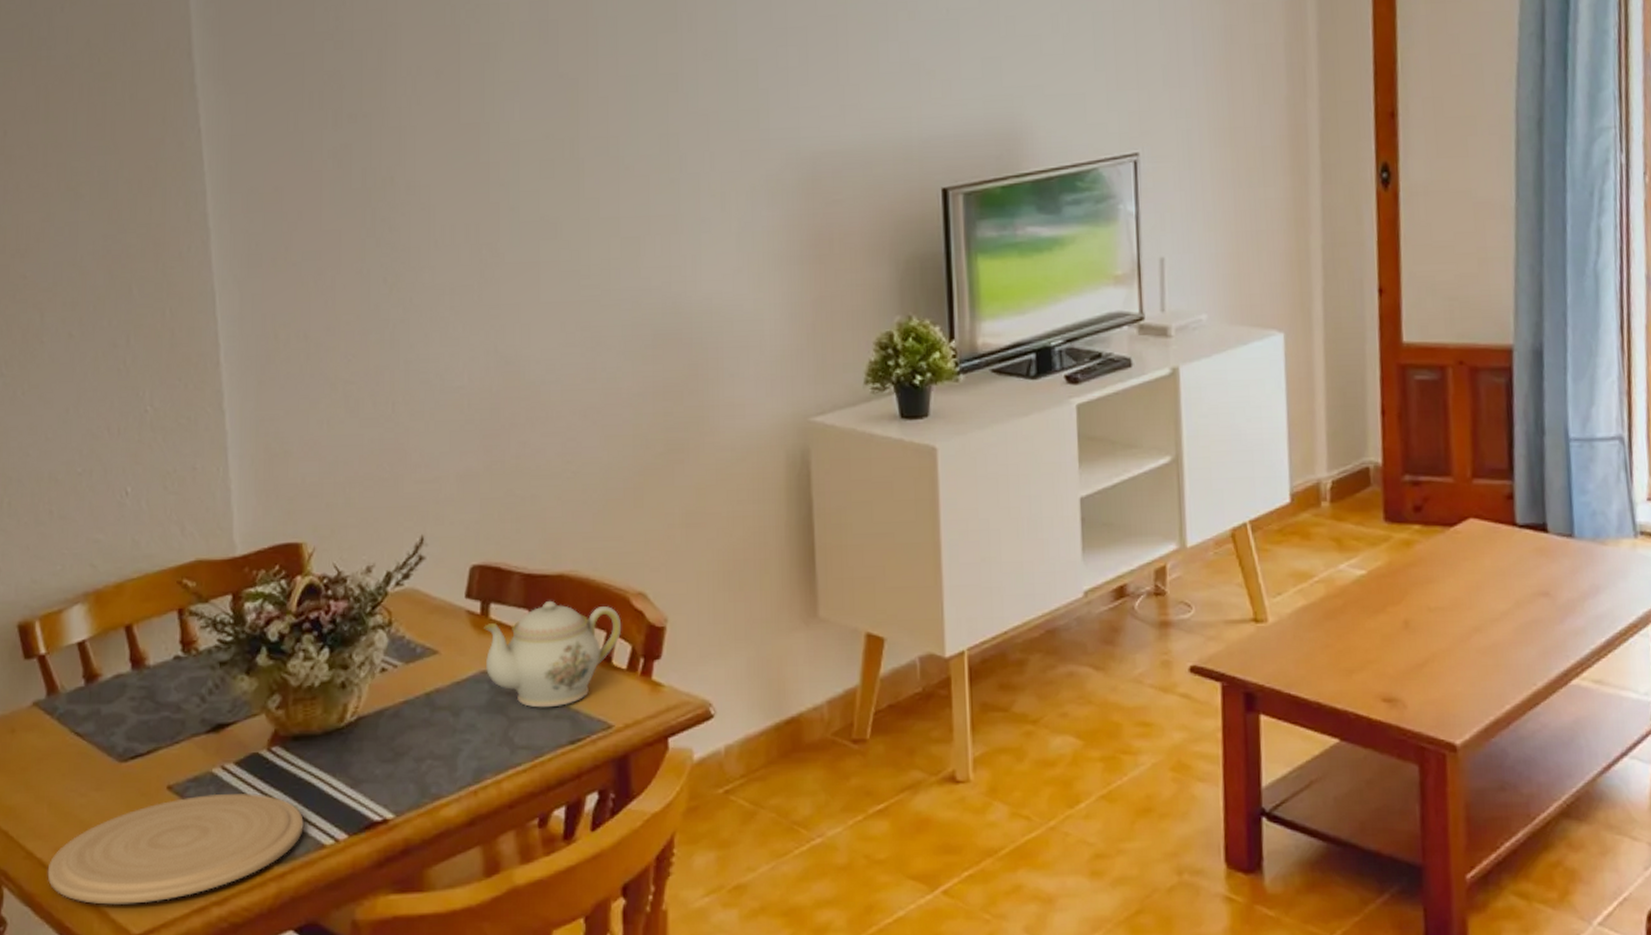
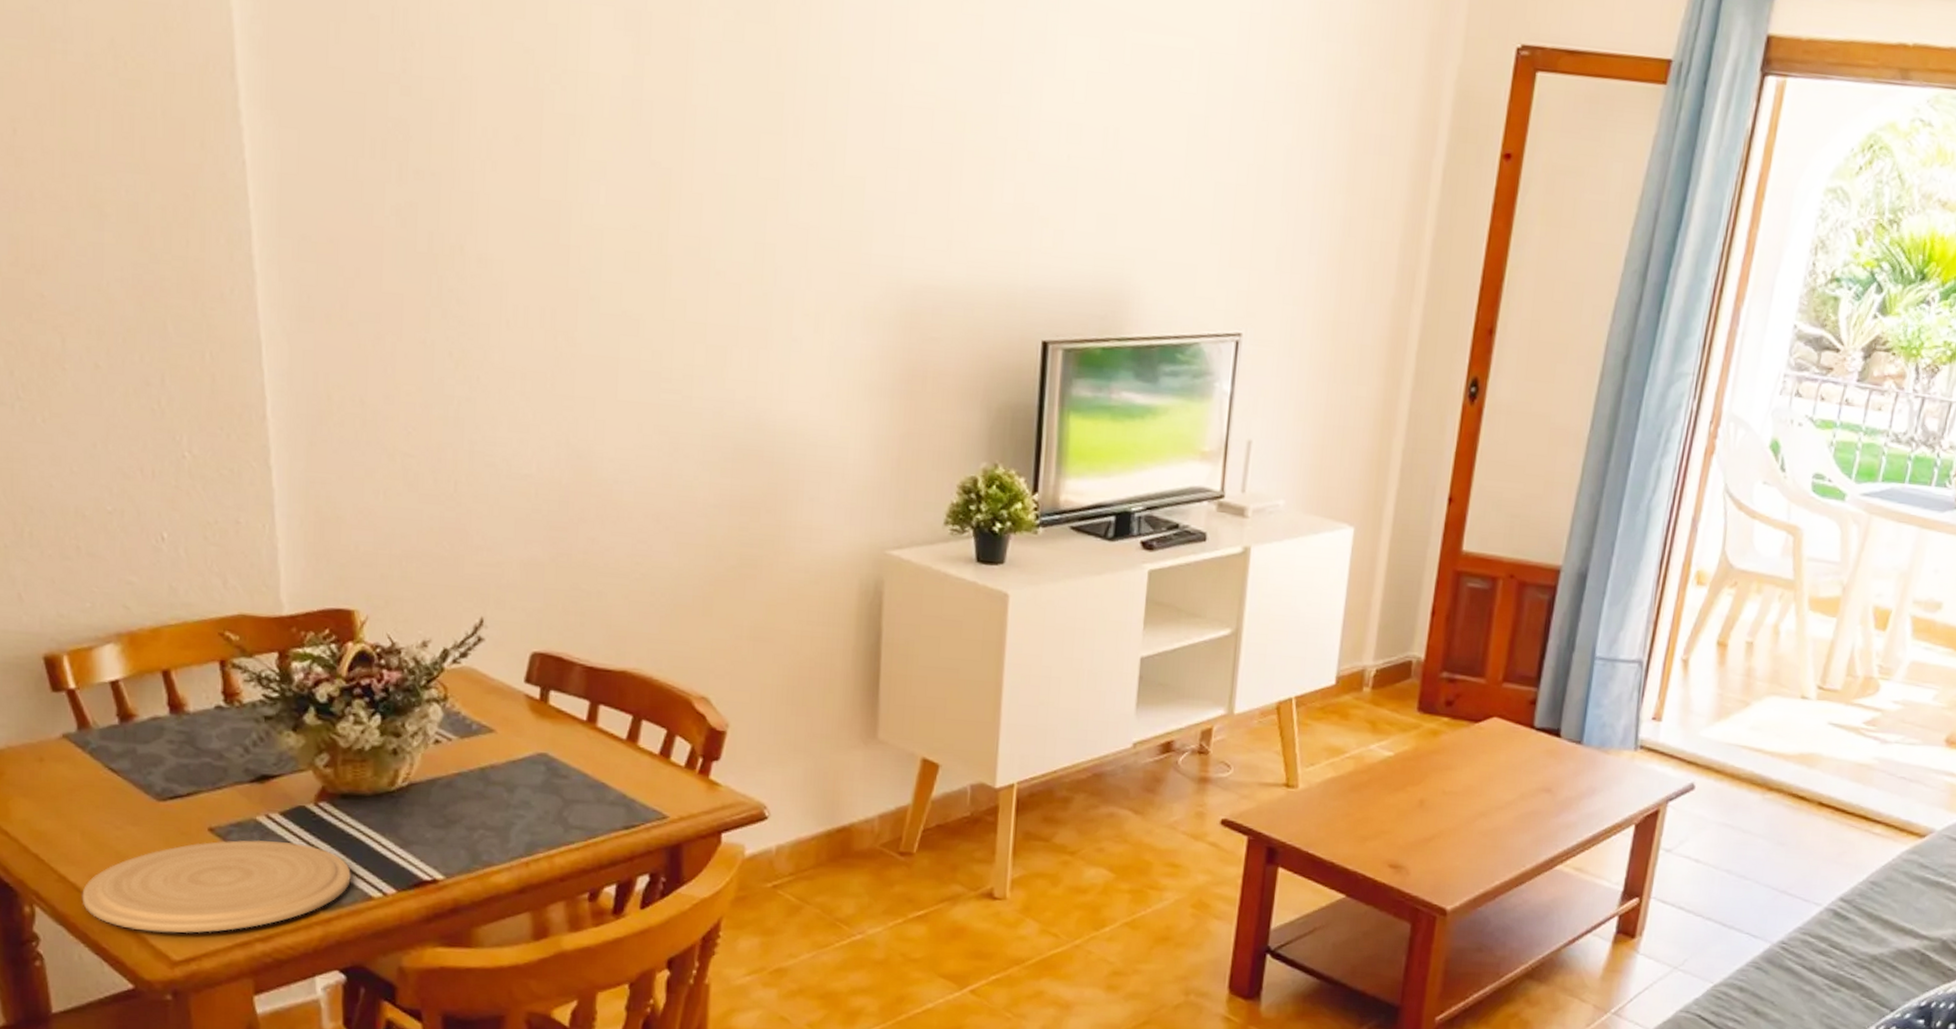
teapot: present [484,600,622,708] -> none [542,694,683,794]

